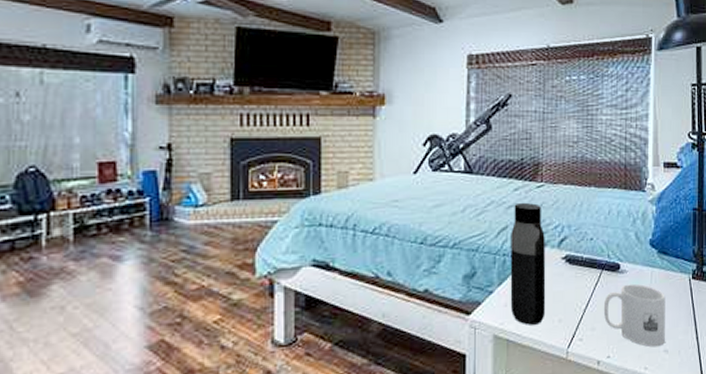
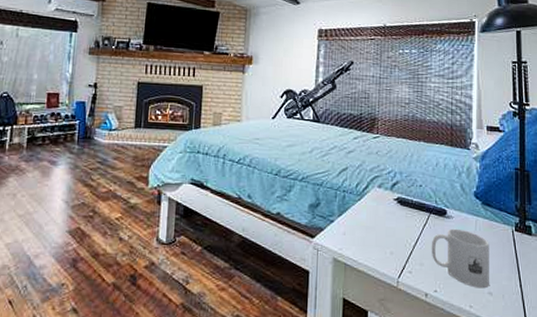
water bottle: present [510,202,546,325] -> none [348,149,380,254]

